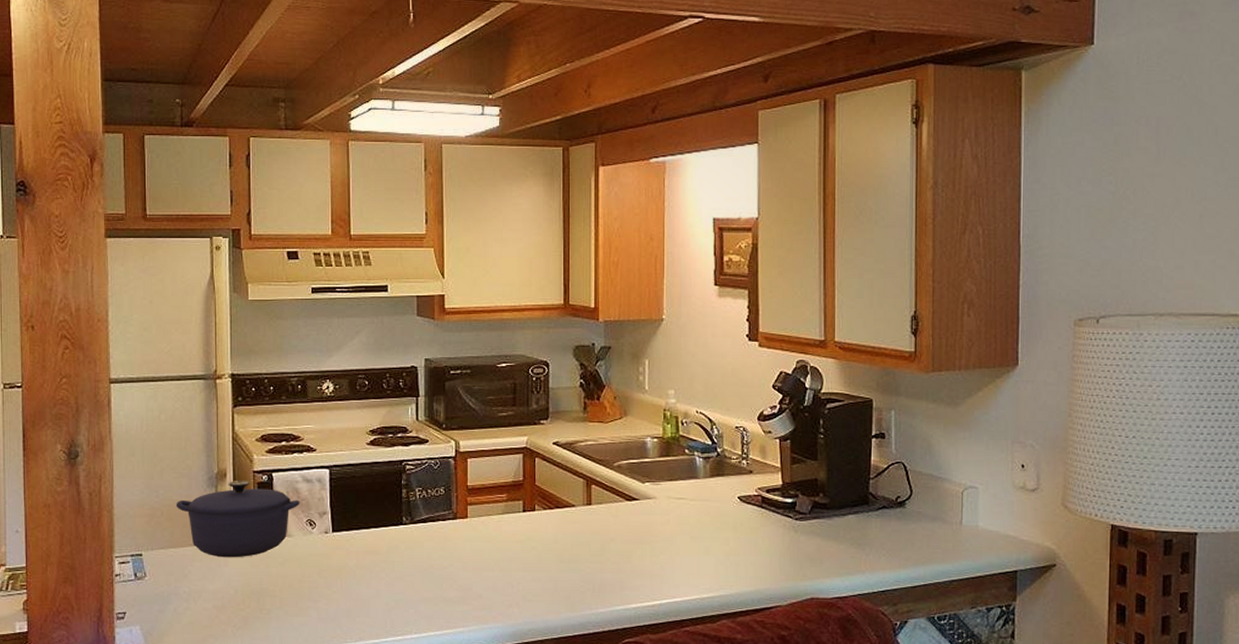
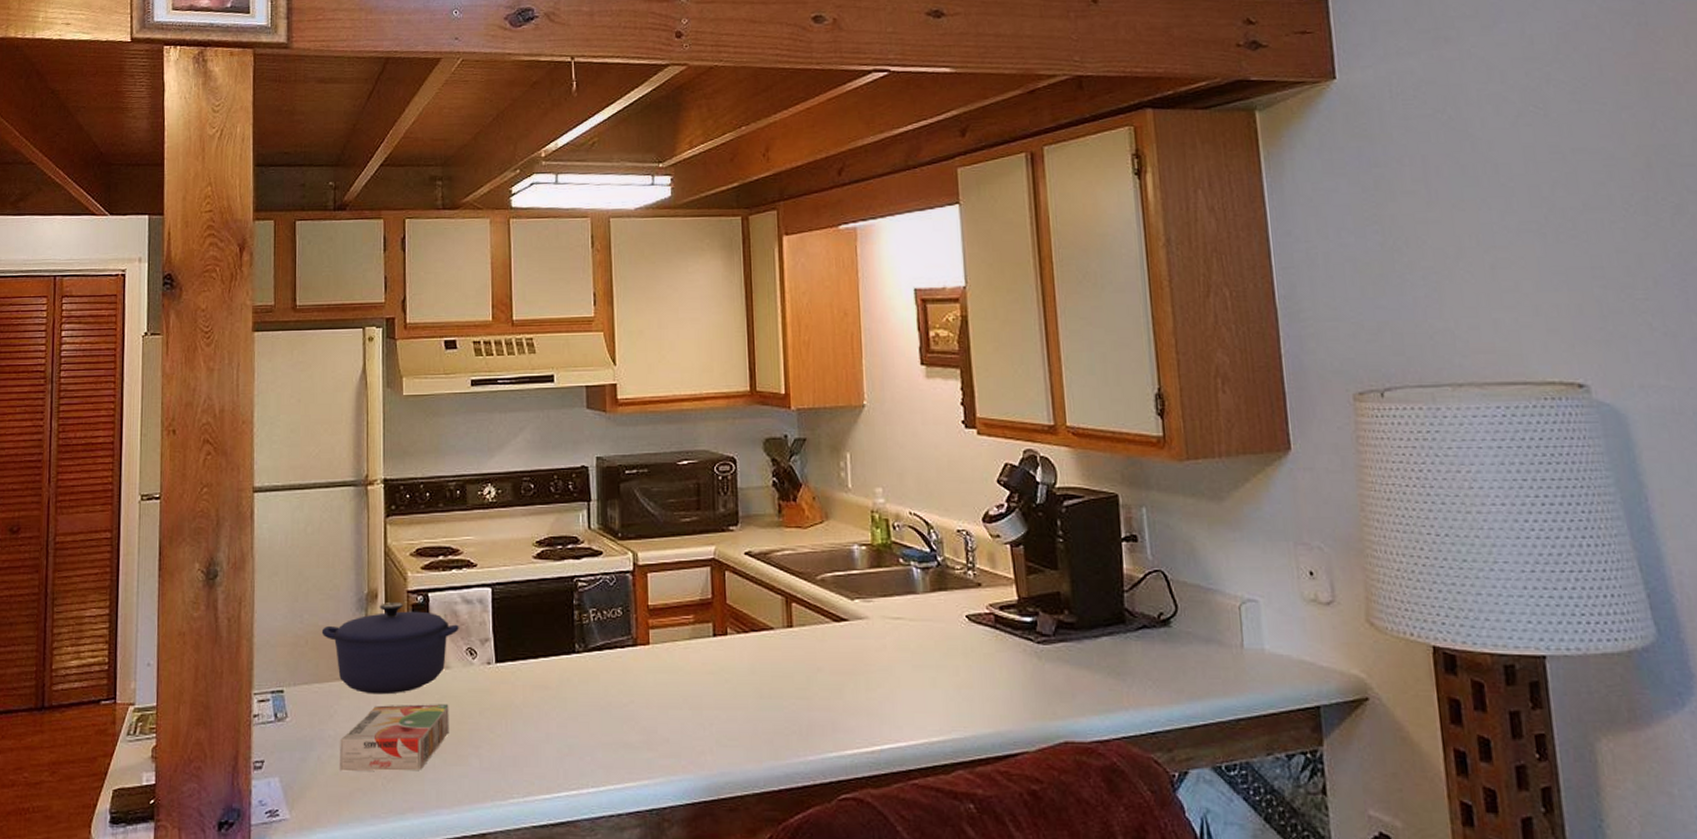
food box: none [194,566,291,621] -> present [340,704,449,772]

